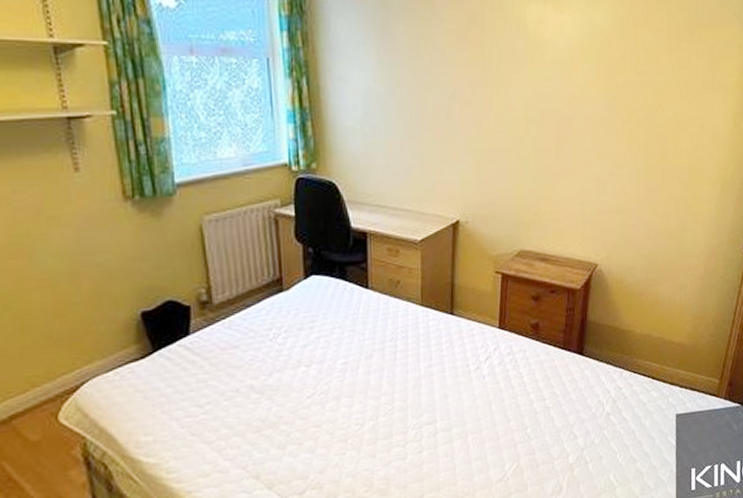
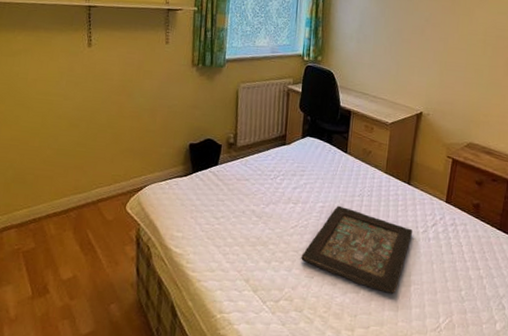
decorative tray: none [326,357,464,452] -> present [301,205,413,294]

